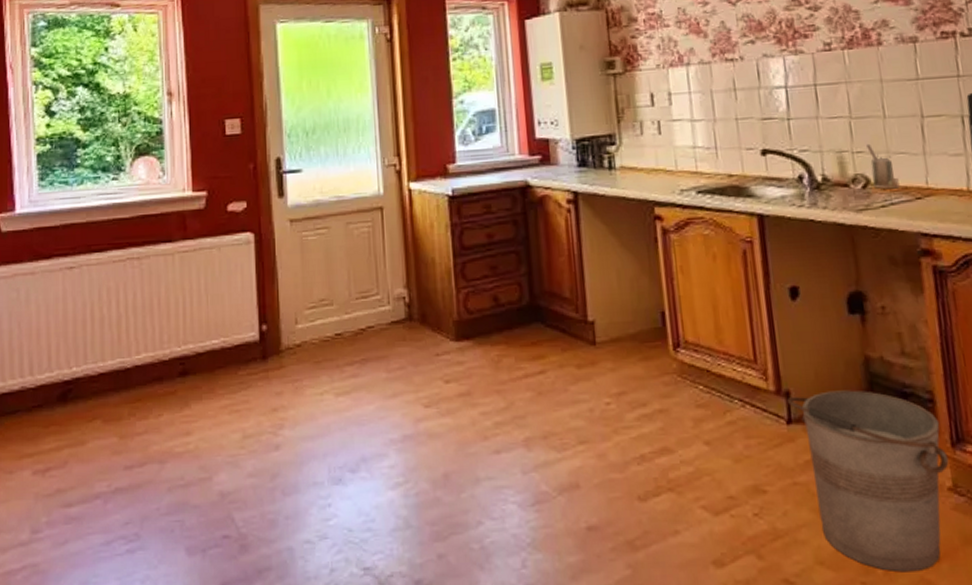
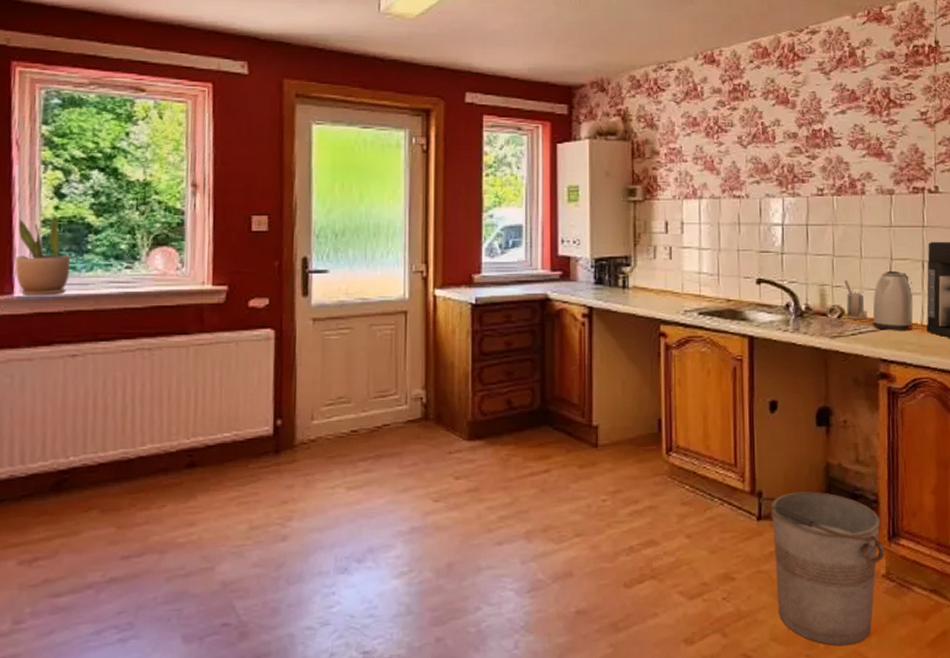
potted plant: none [15,132,64,213] -> present [15,215,71,297]
kettle: none [904,129,958,200] -> present [872,270,914,331]

